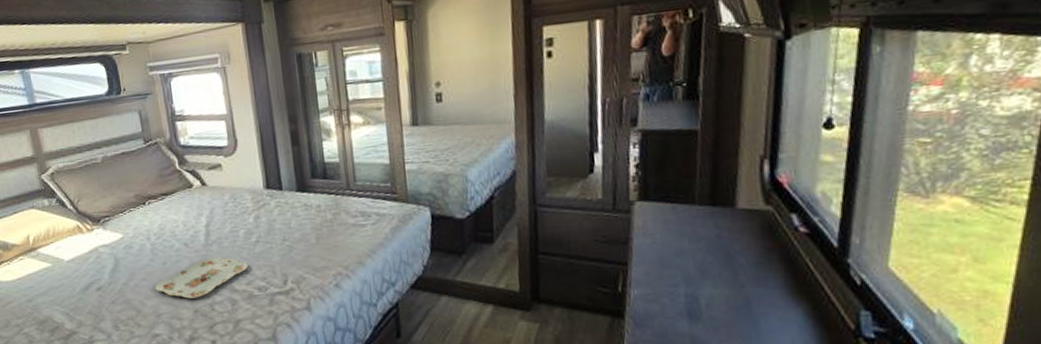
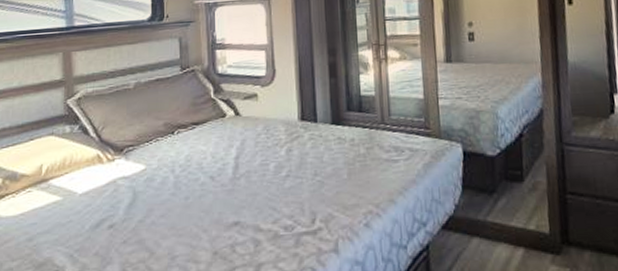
serving tray: present [155,257,248,299] -> none [173,192,275,239]

